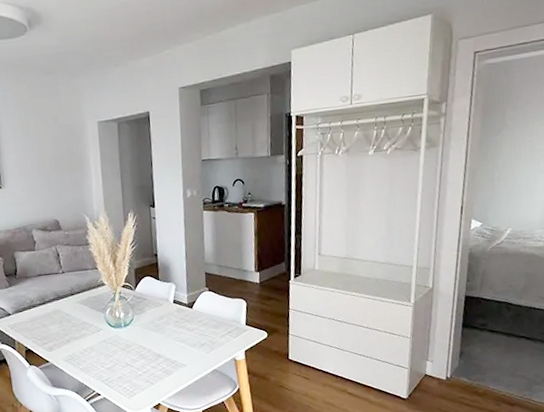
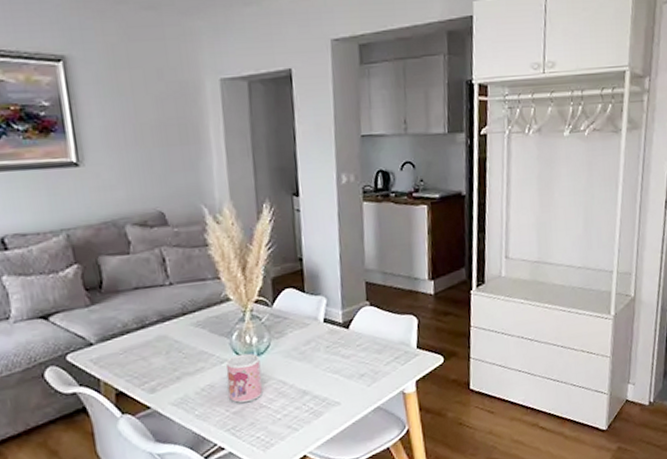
mug: none [101,324,128,362] -> present [226,353,262,403]

